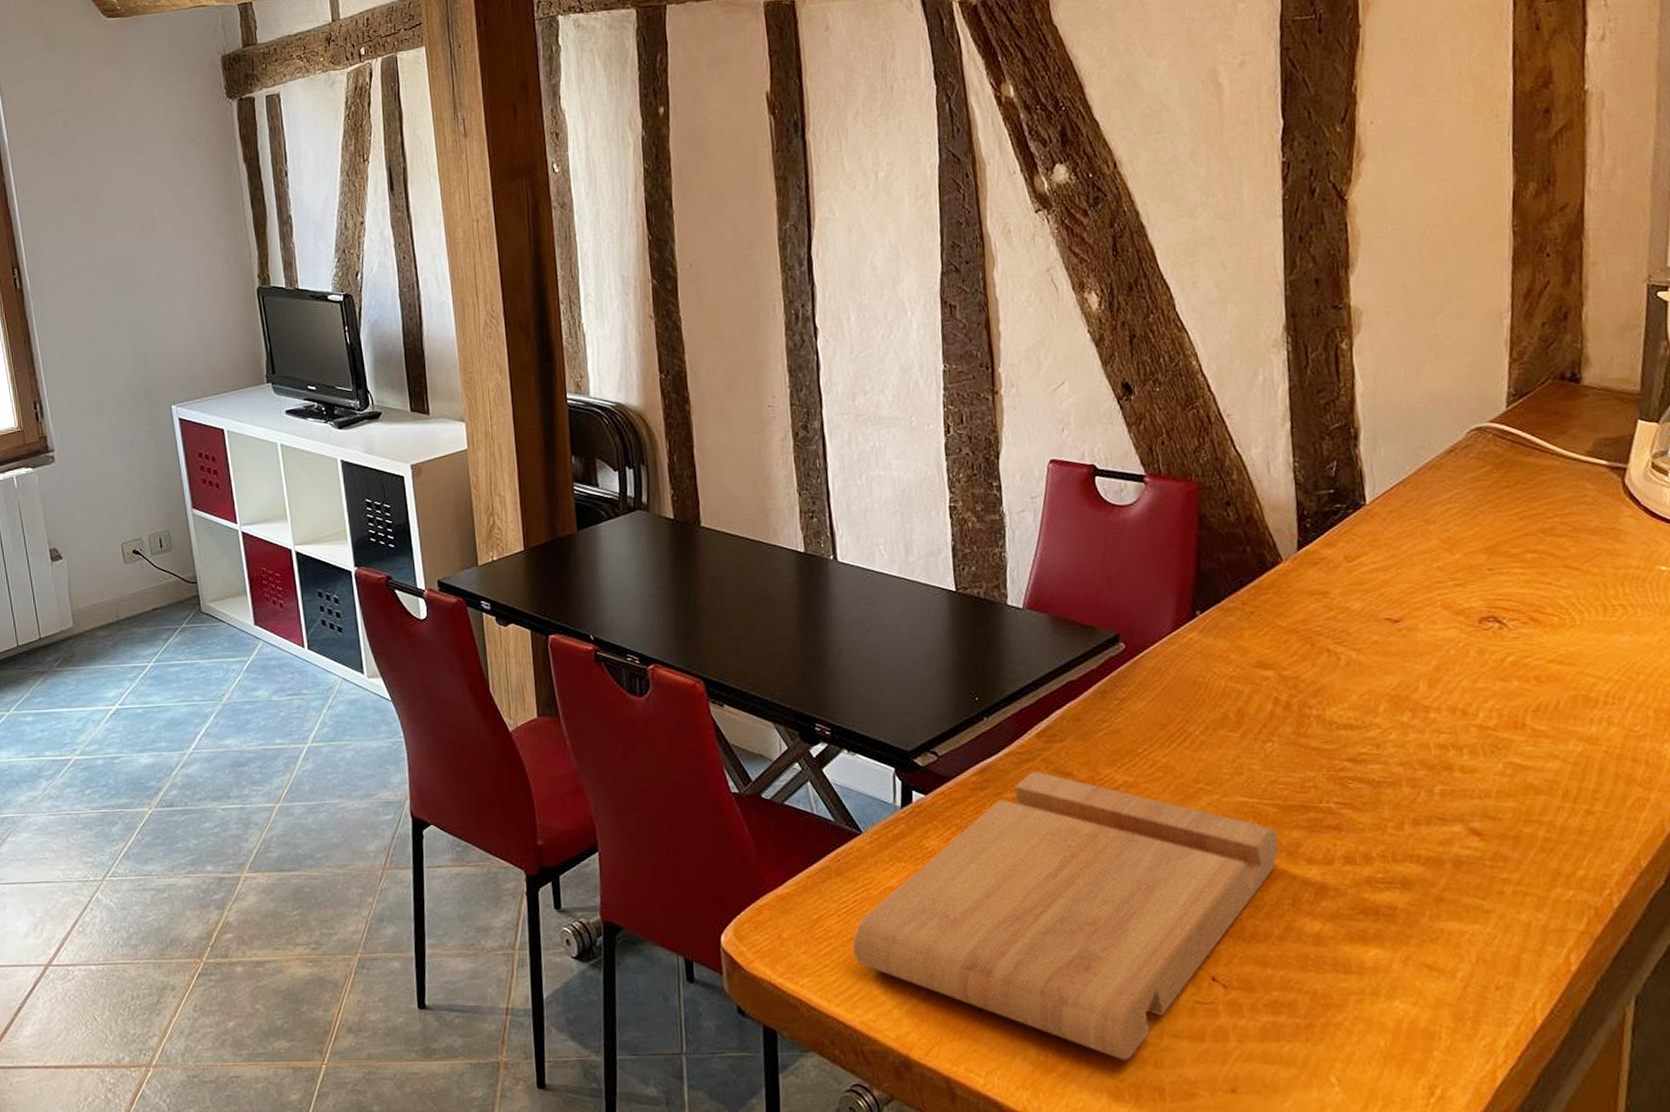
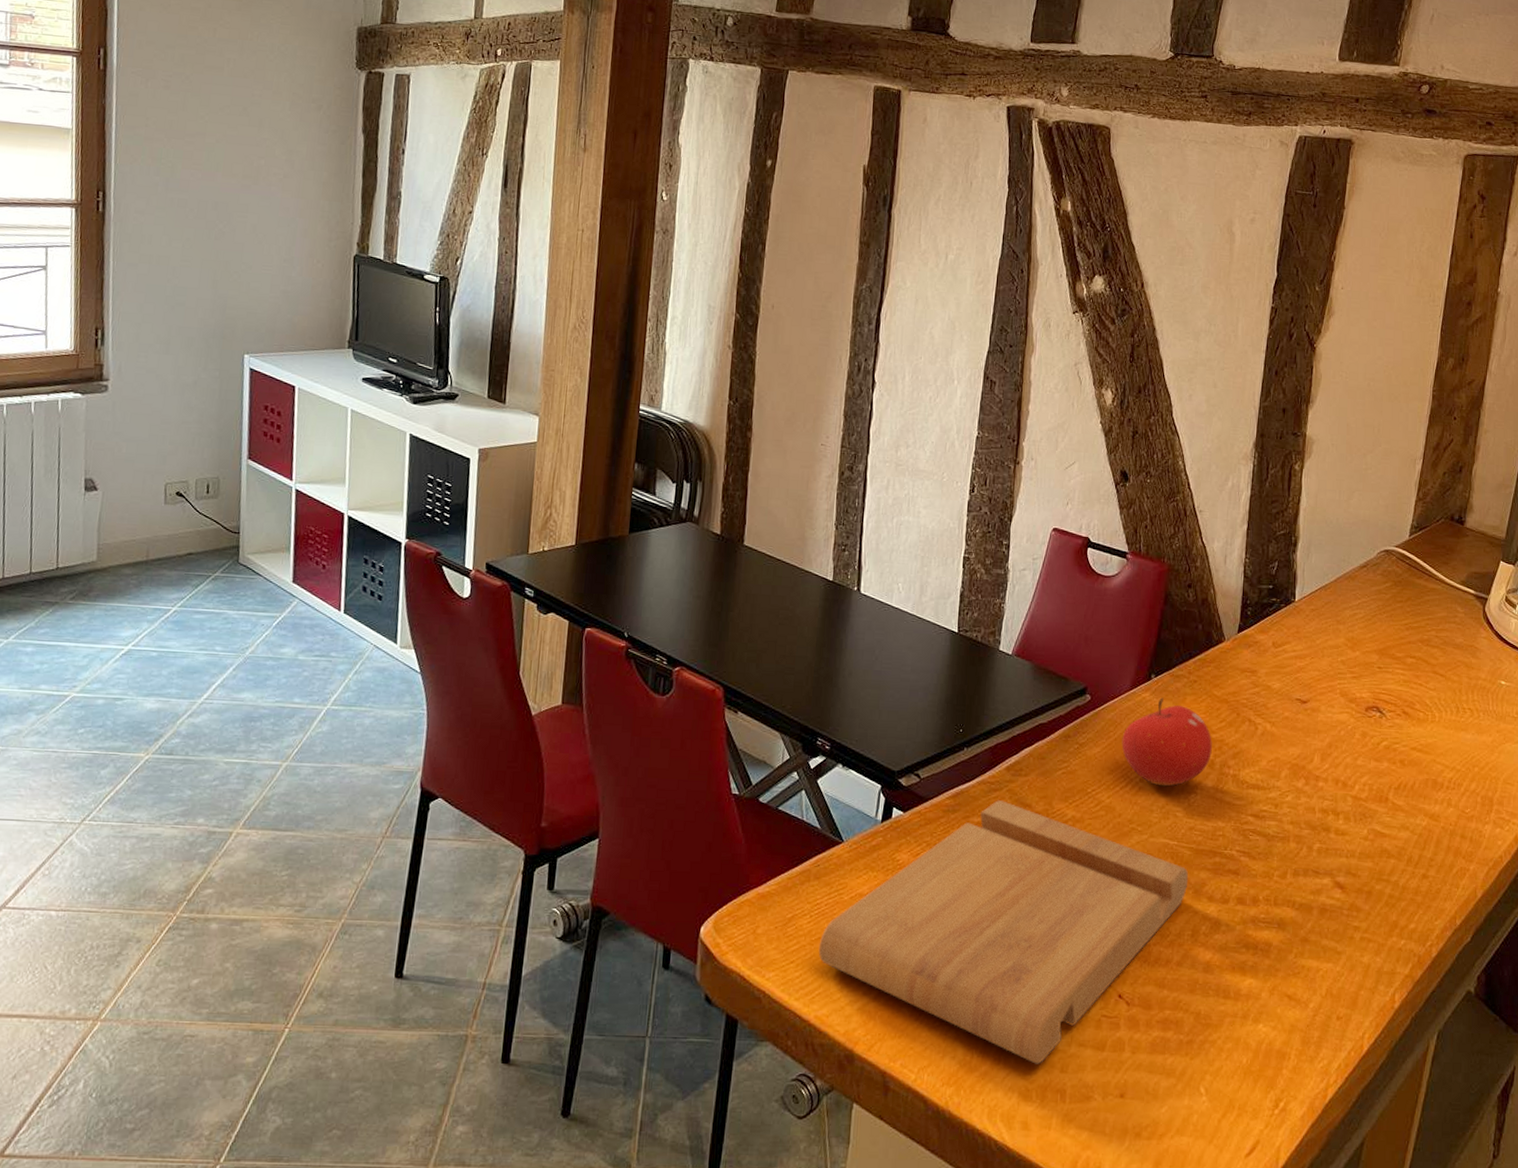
fruit: none [1170,636,1286,737] -> present [1122,697,1212,787]

